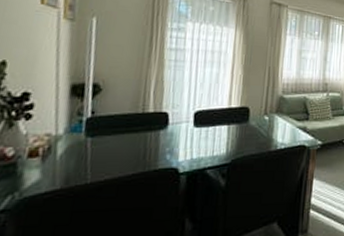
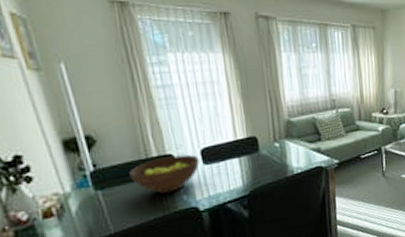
fruit bowl: none [122,114,191,150] -> present [129,154,200,194]

